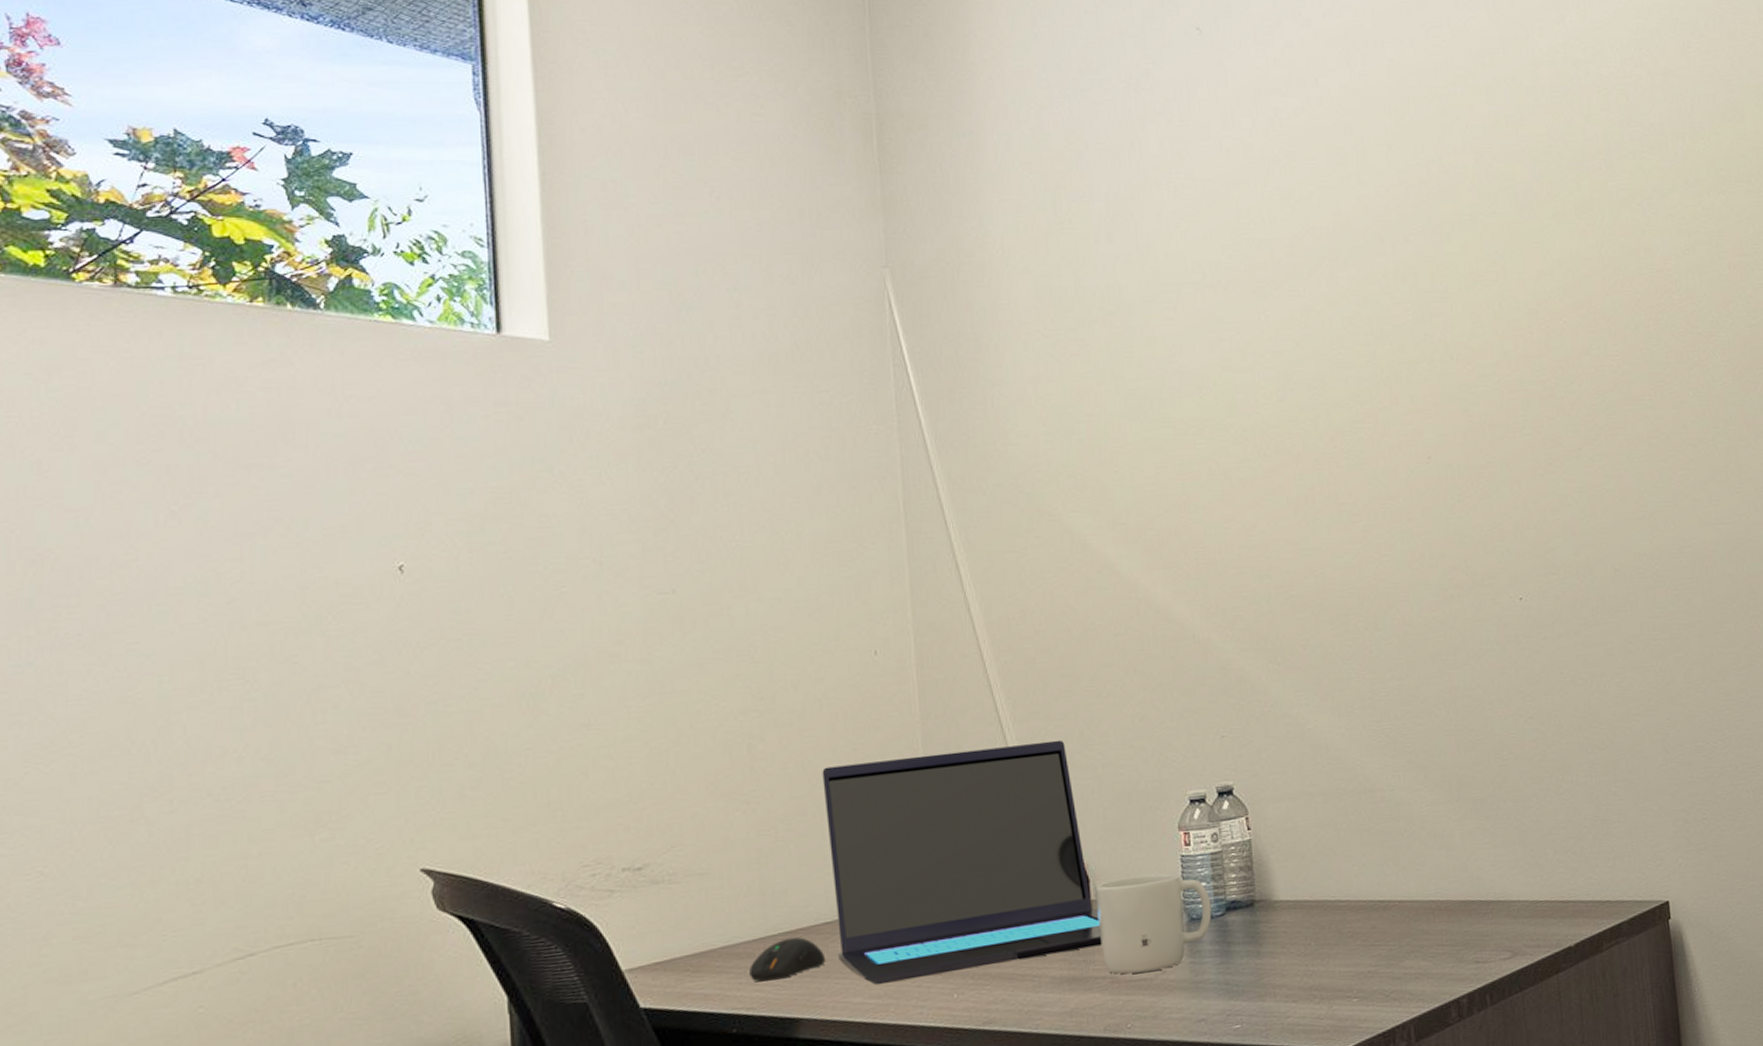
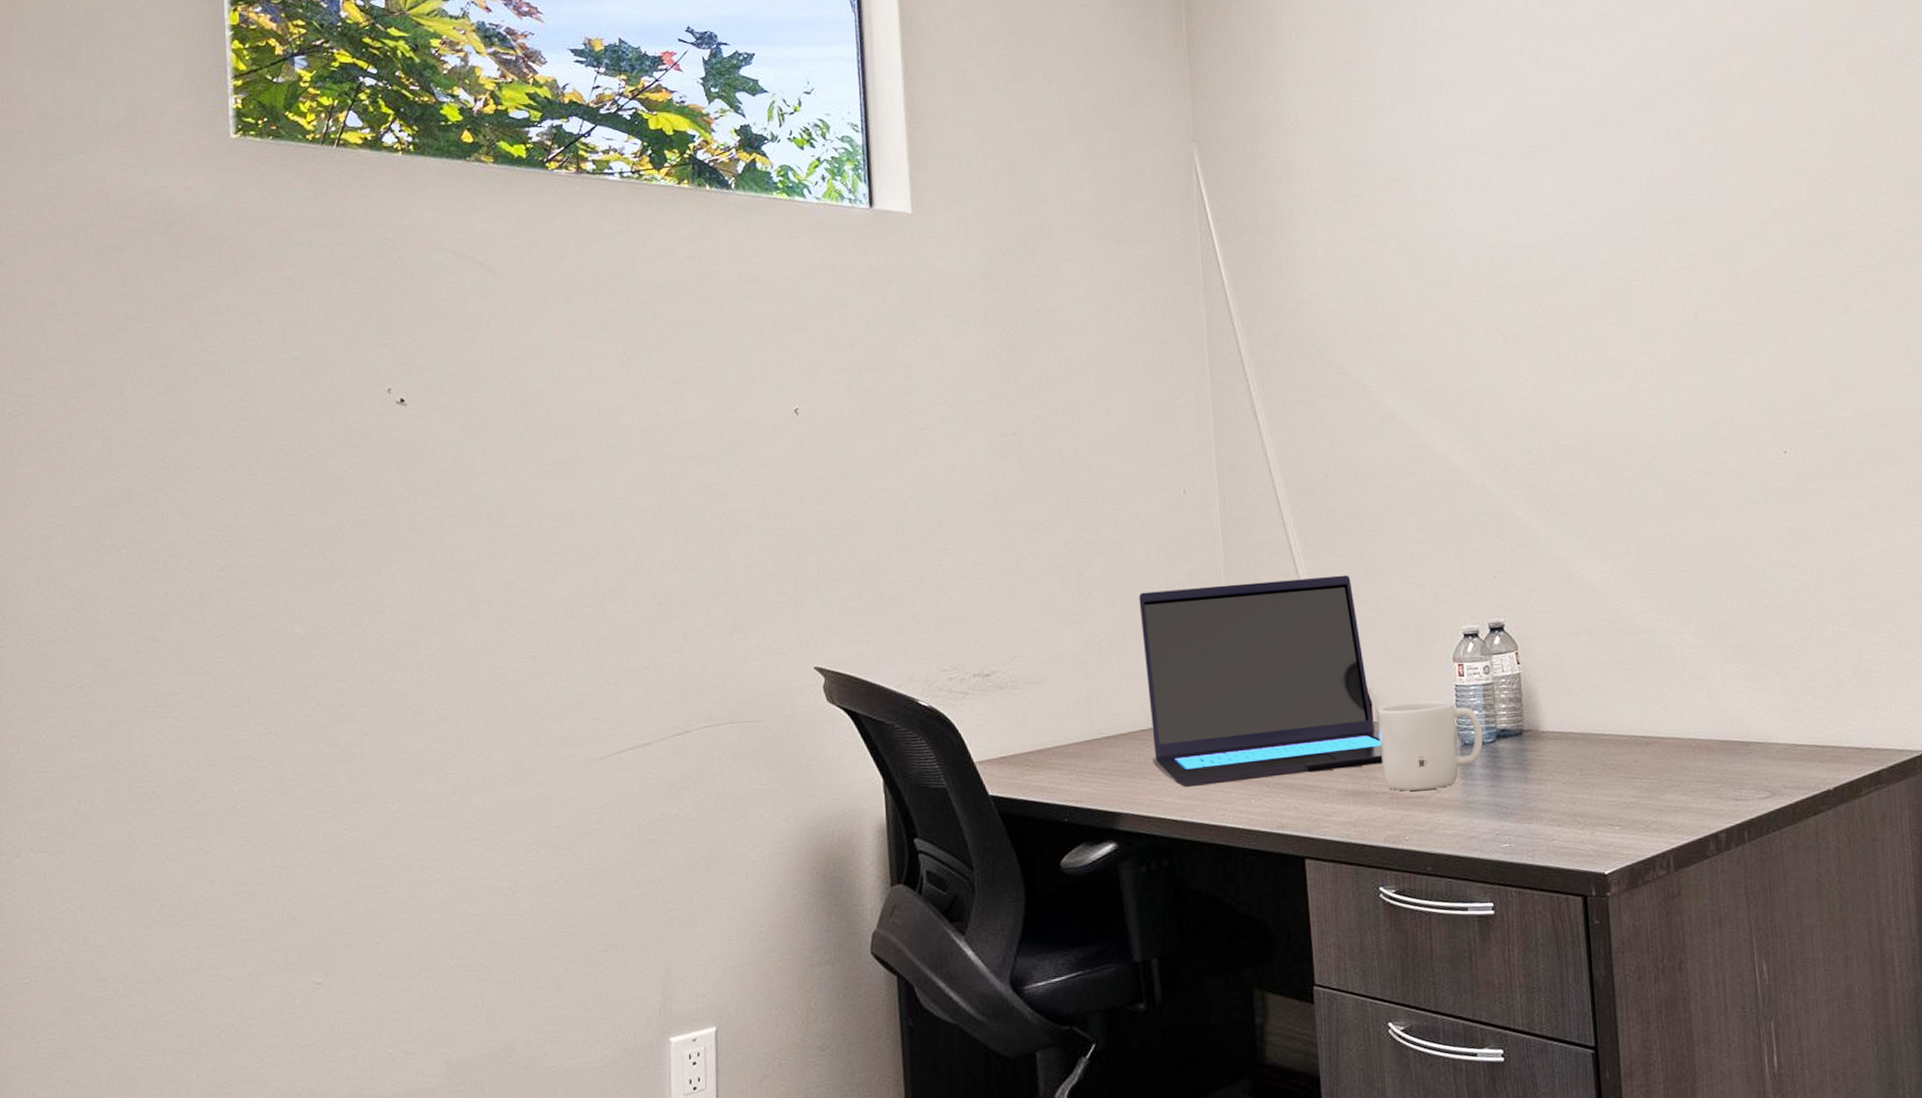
computer mouse: present [749,937,825,981] -> none [1078,741,1141,779]

